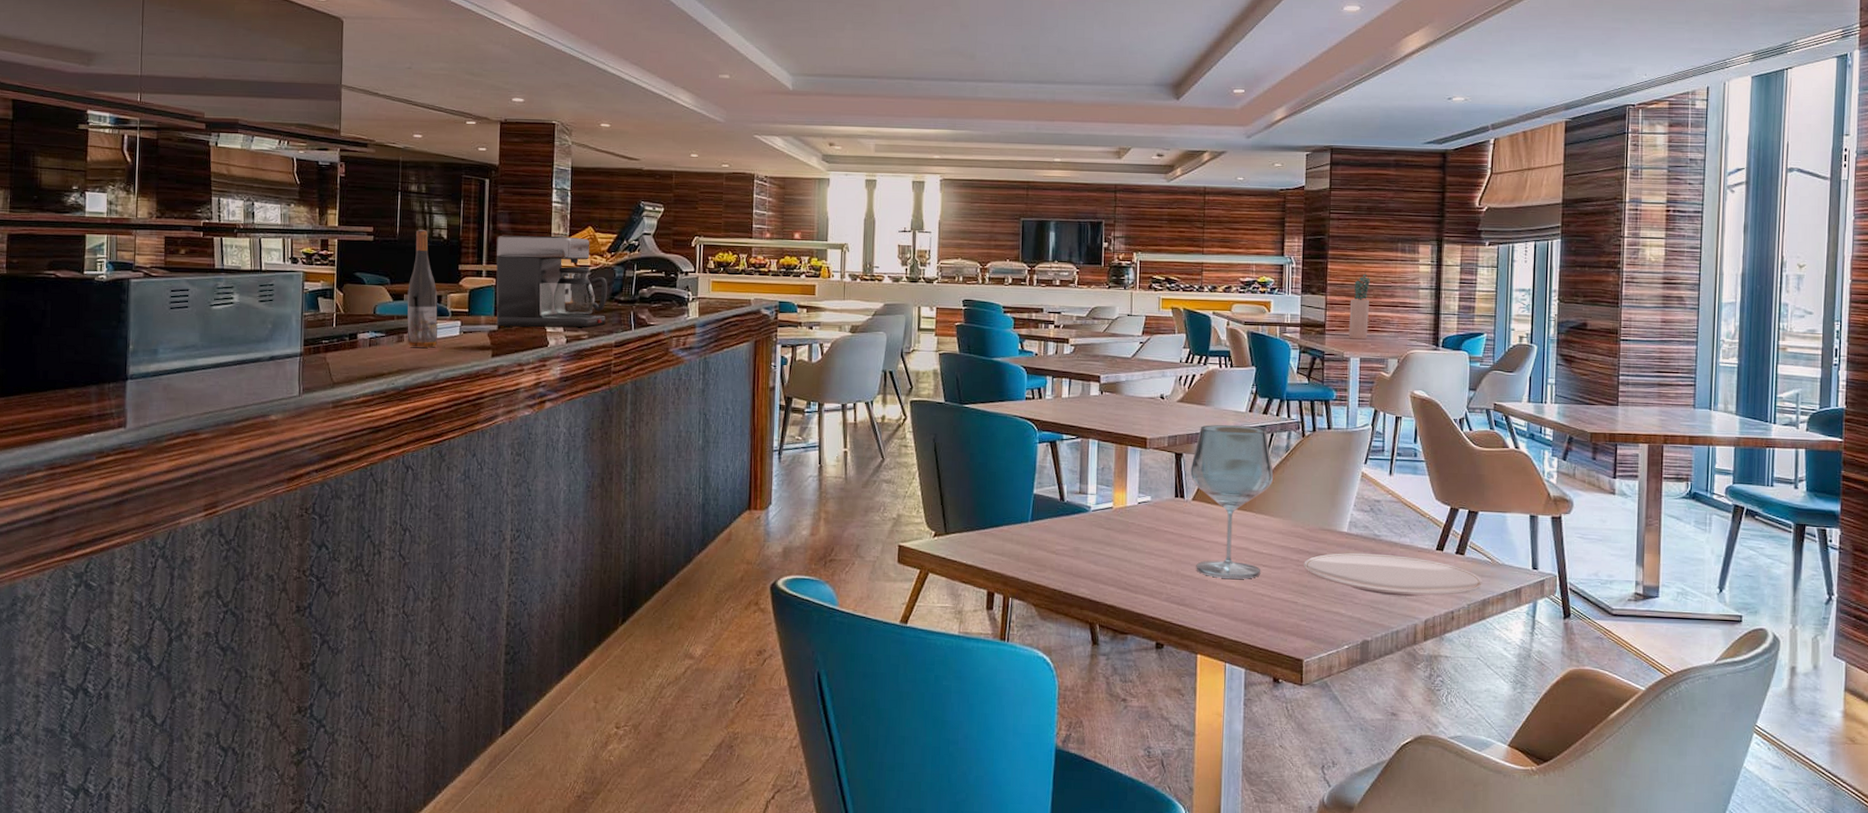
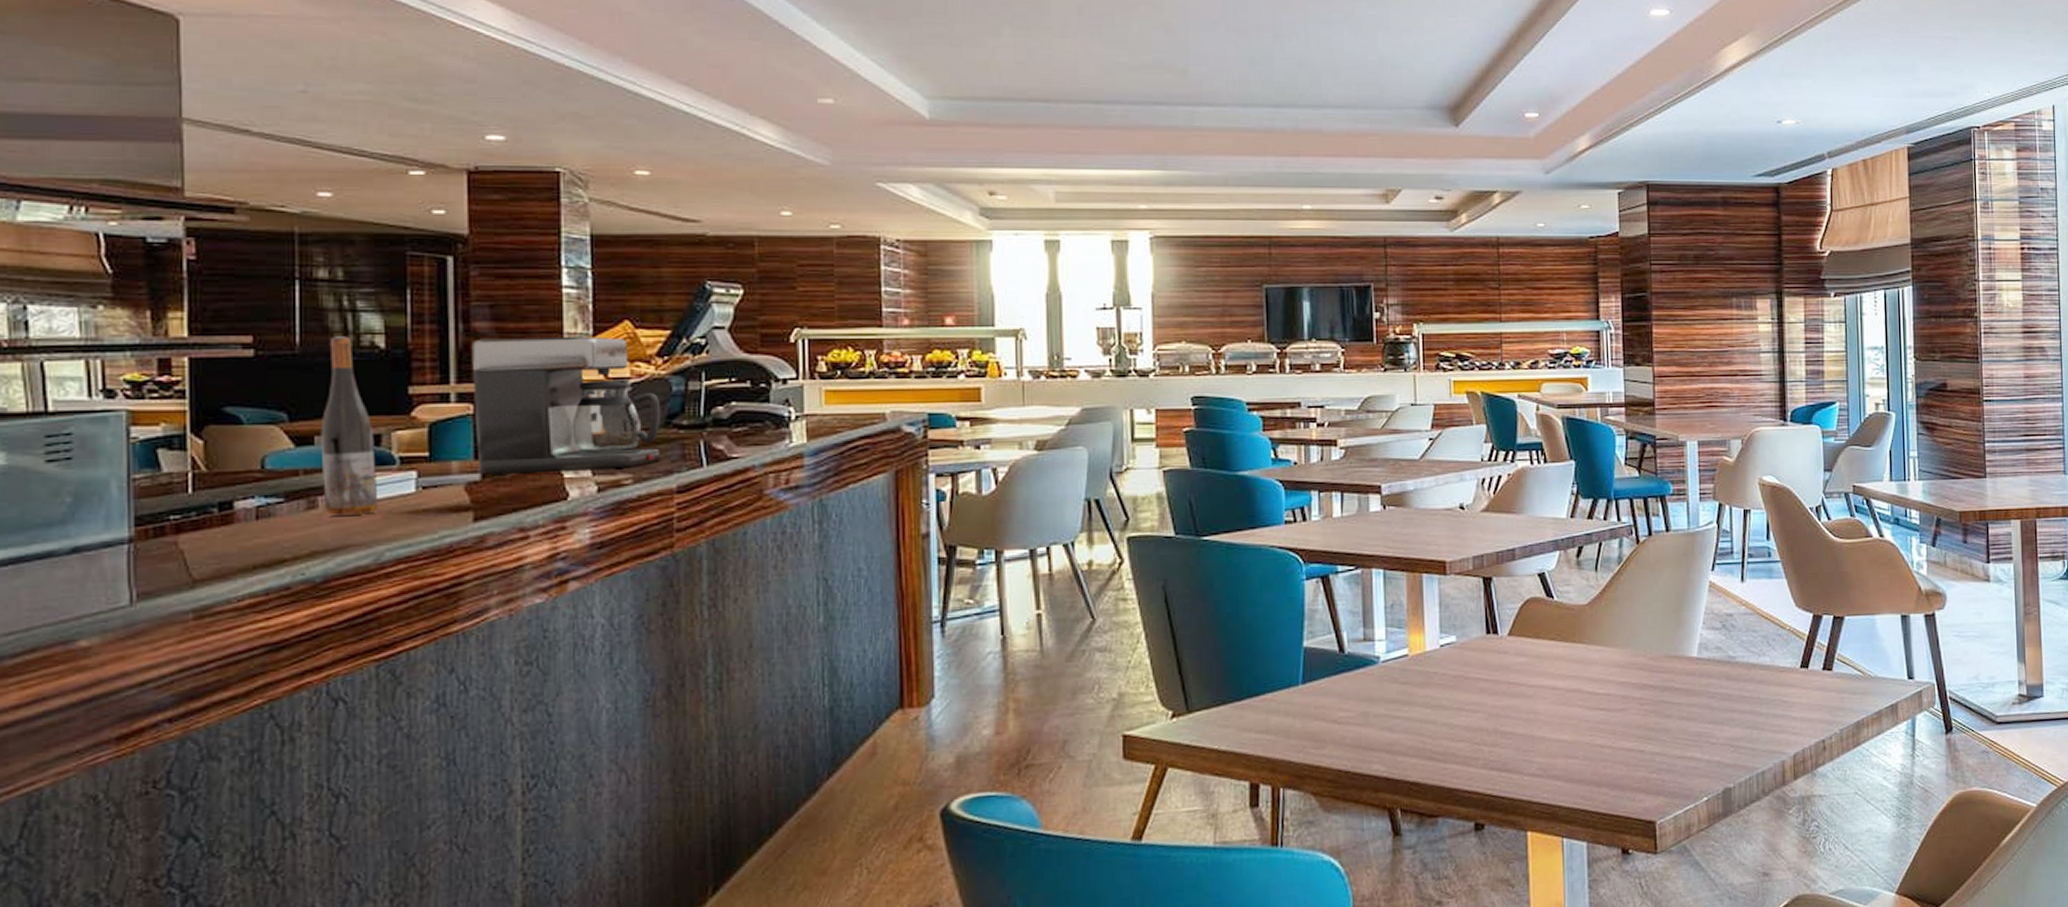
wine glass: present [1190,424,1274,579] -> none [1503,535,1606,731]
plate: present [1303,552,1483,597] -> none [1648,679,1855,730]
vase: present [1348,271,1370,340] -> none [1681,334,1705,419]

